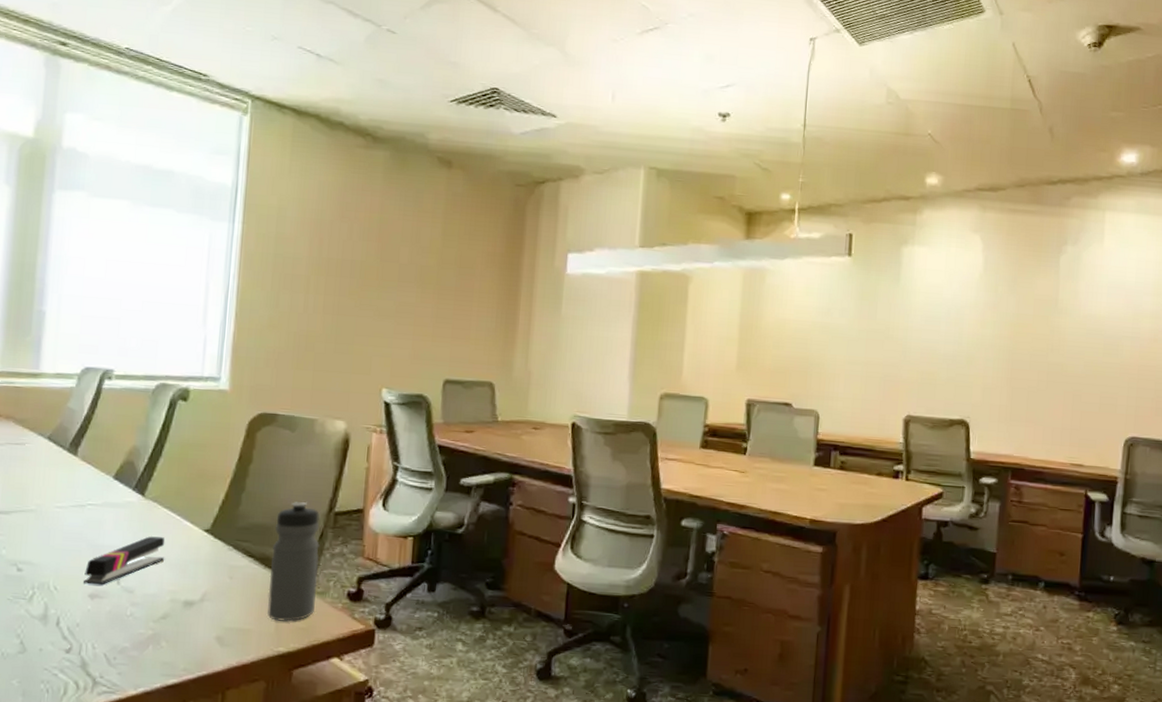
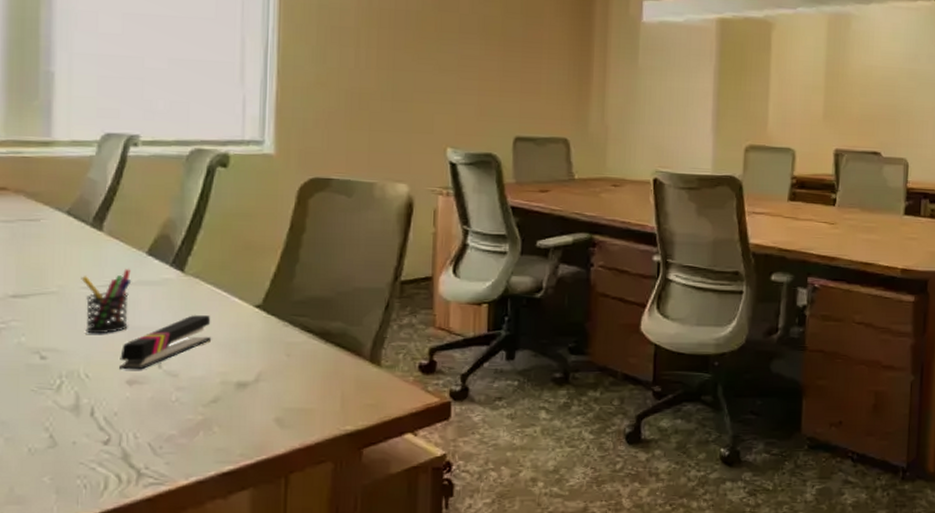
pen holder: none [56,491,99,550] -> present [81,269,132,334]
water bottle: present [267,502,320,622] -> none [331,272,386,398]

